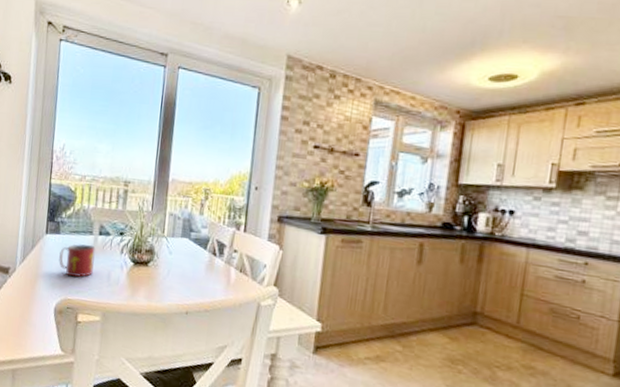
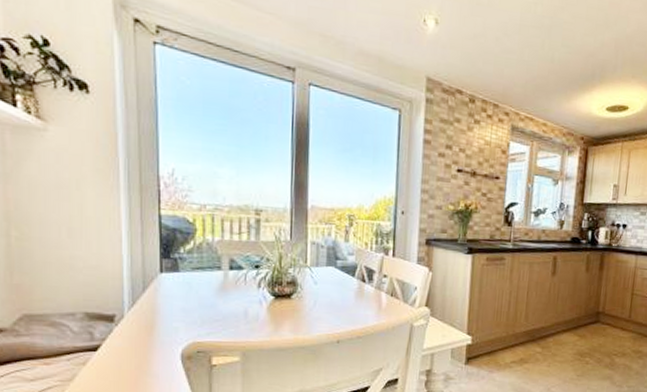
mug: present [59,243,95,278] -> none [181,281,226,318]

